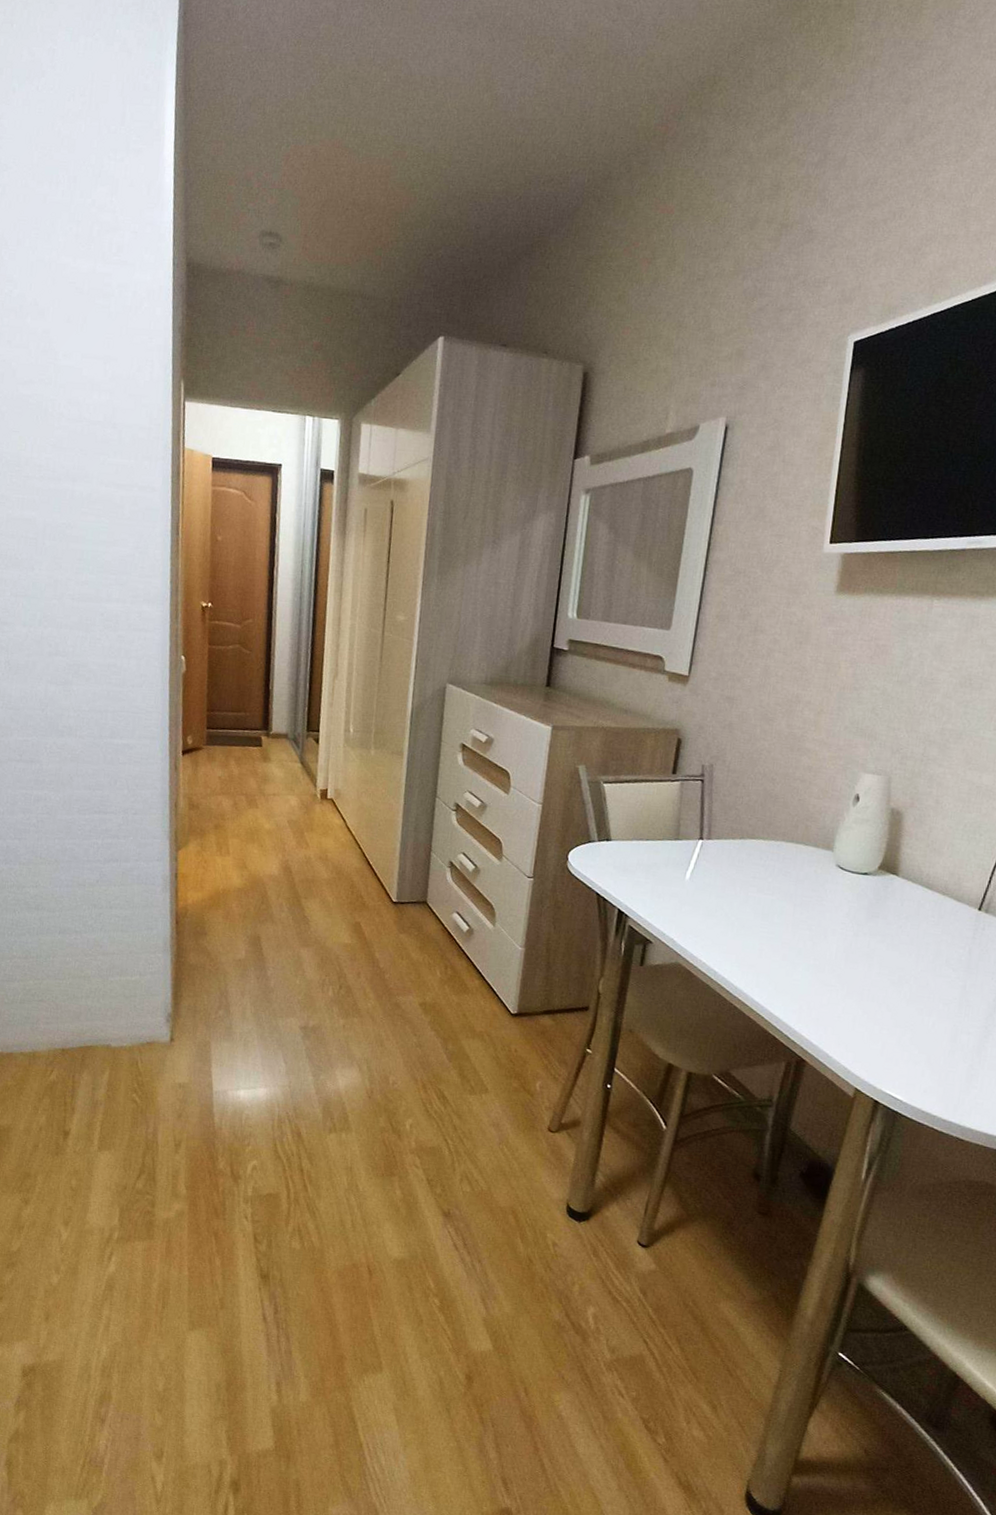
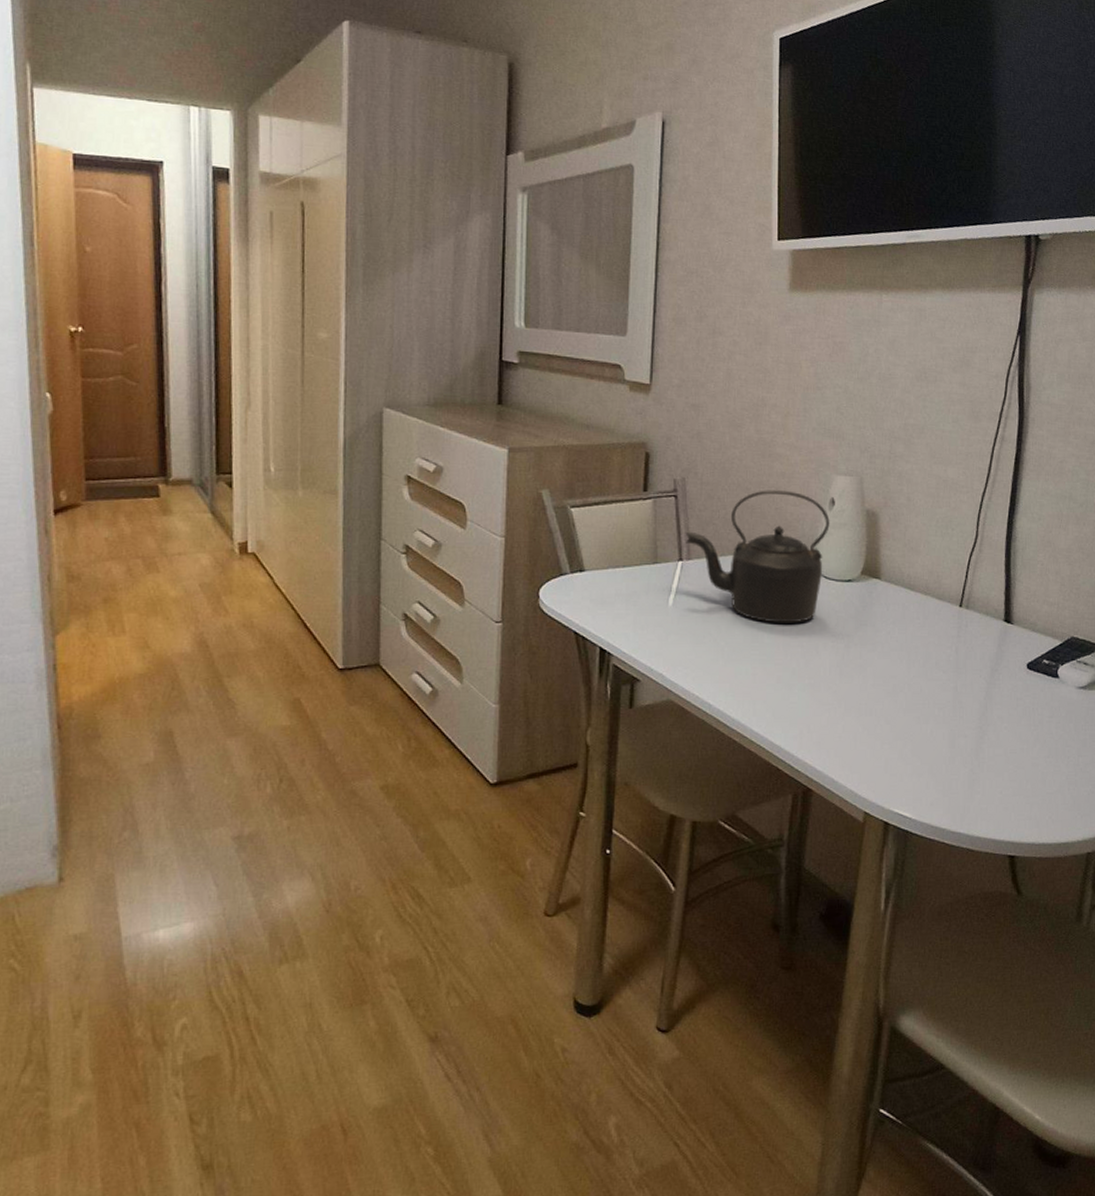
kettle: none [708,781,853,908] -> present [686,490,830,623]

